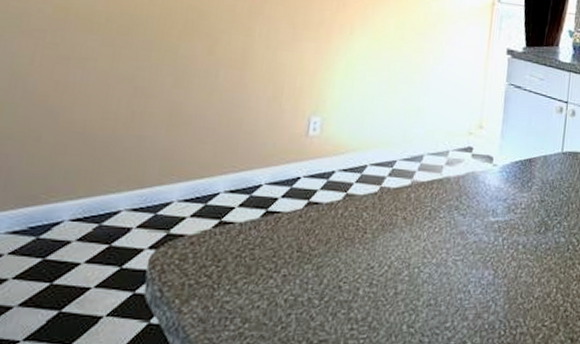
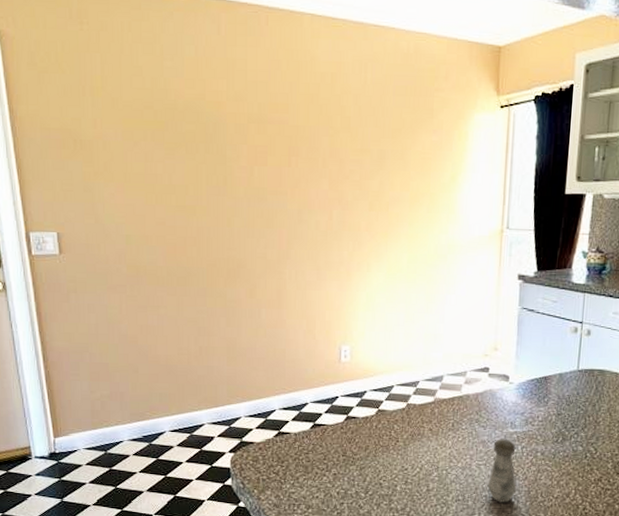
salt shaker: none [463,229,497,306] -> present [487,439,517,503]

